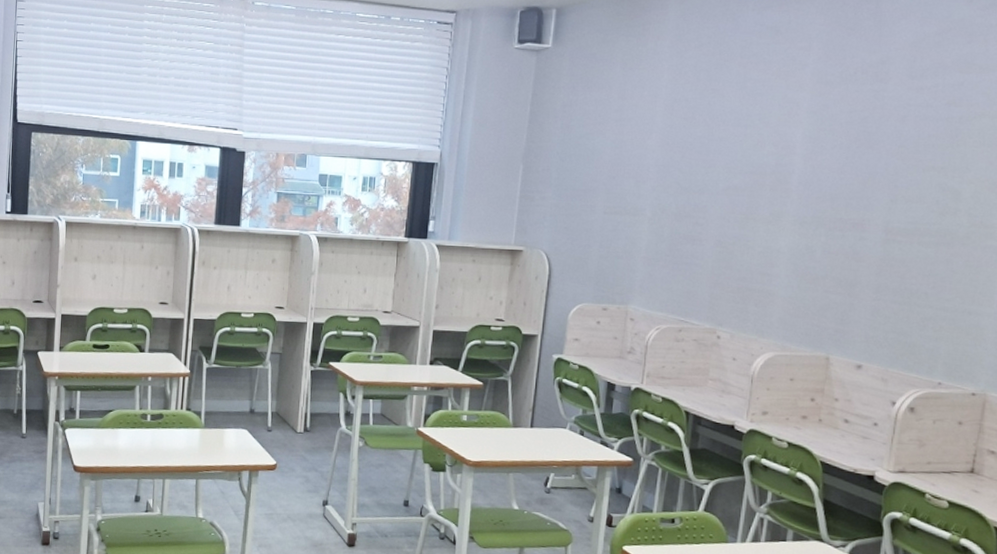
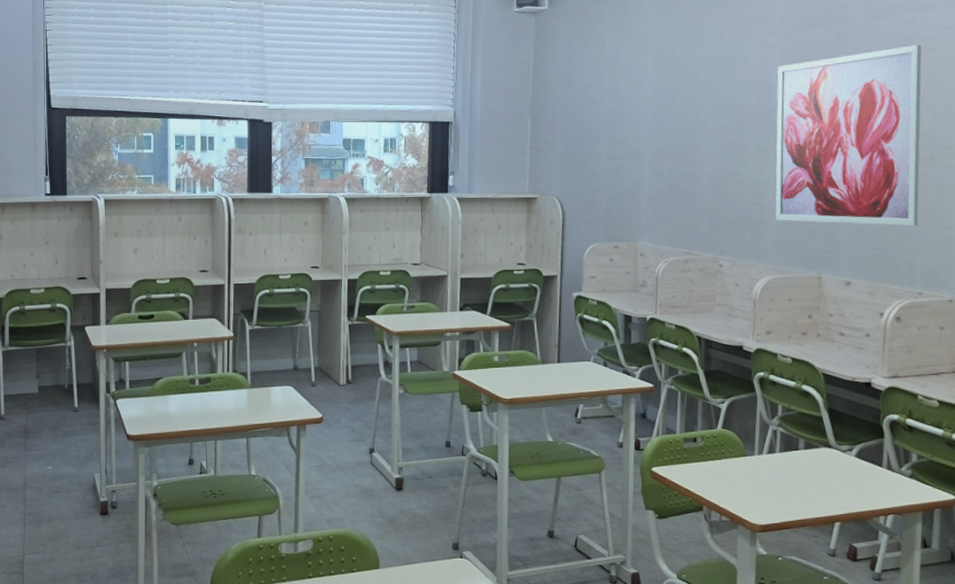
wall art: none [784,110,969,310] -> present [775,45,922,226]

